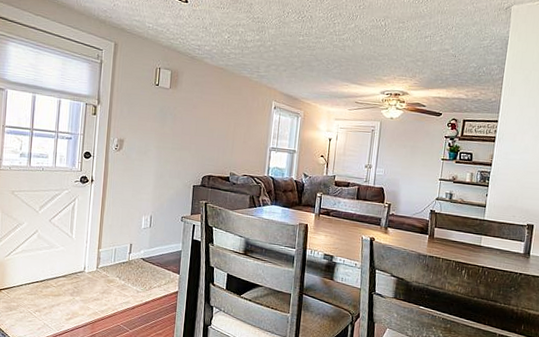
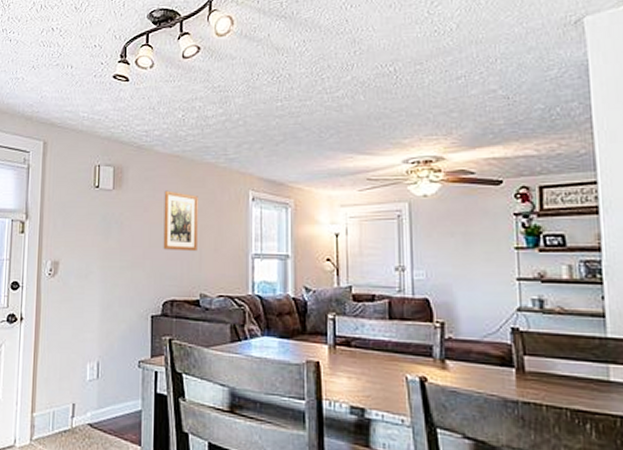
wall art: none [205,94,235,142] -> present [163,190,198,252]

